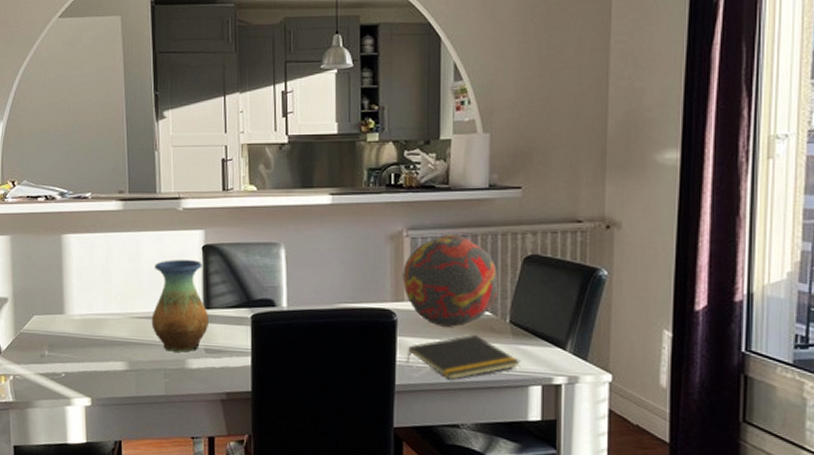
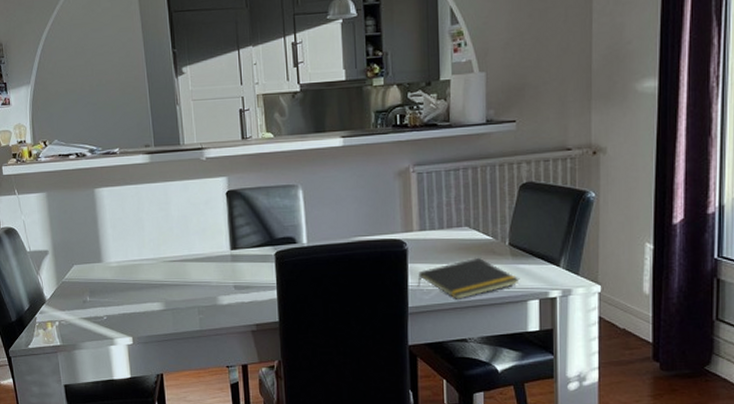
vase: present [151,260,210,352] -> none [183,205,237,290]
decorative orb: present [403,235,499,327] -> none [411,168,498,252]

